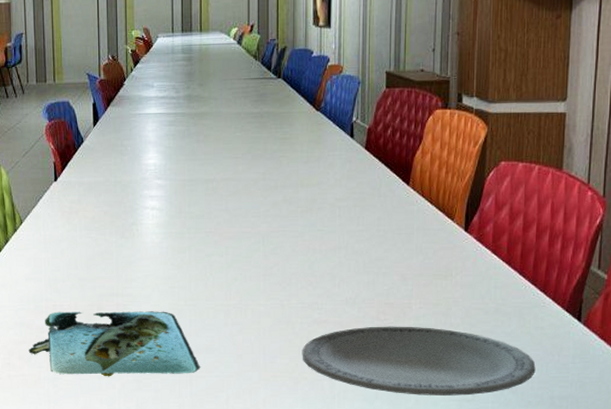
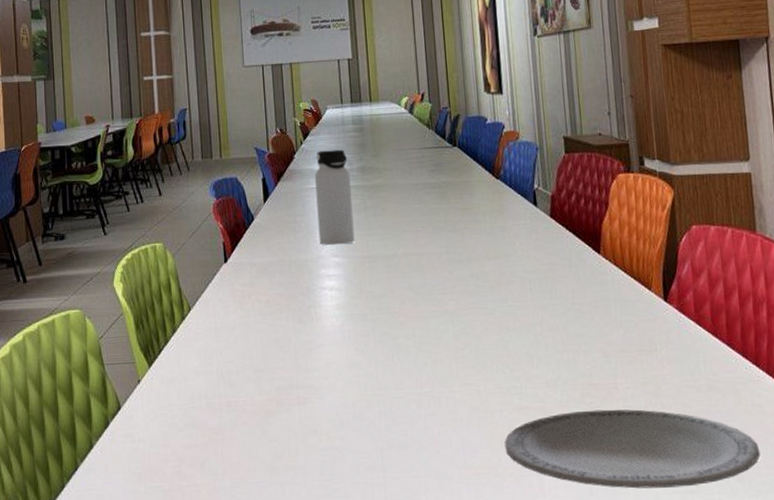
platter: present [28,311,201,377] -> none [201,403,395,483]
water bottle: none [143,77,177,169] -> present [315,149,355,246]

